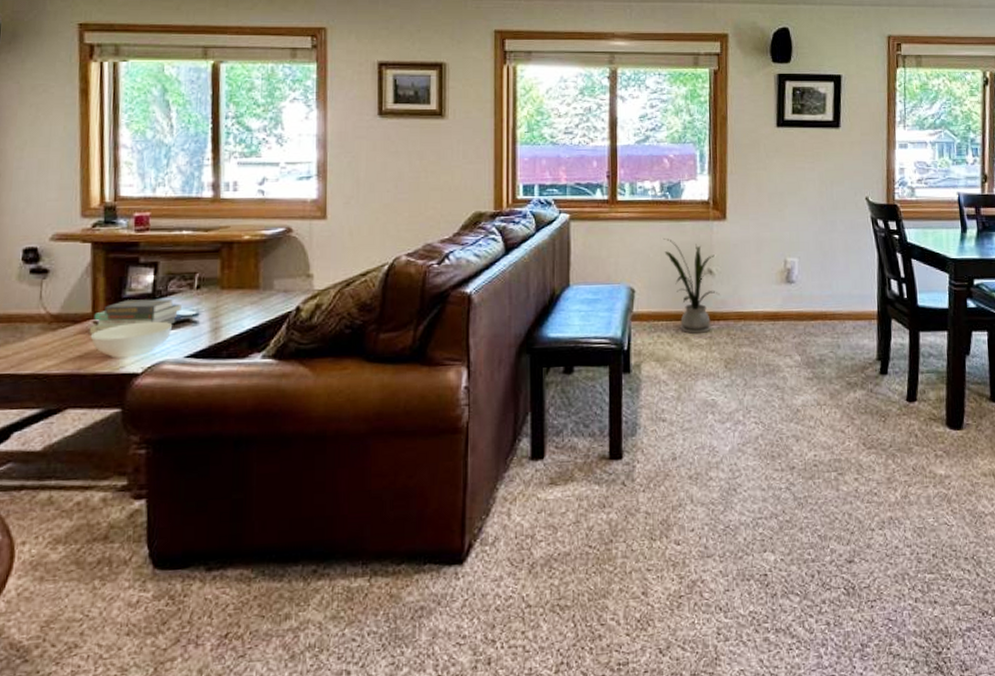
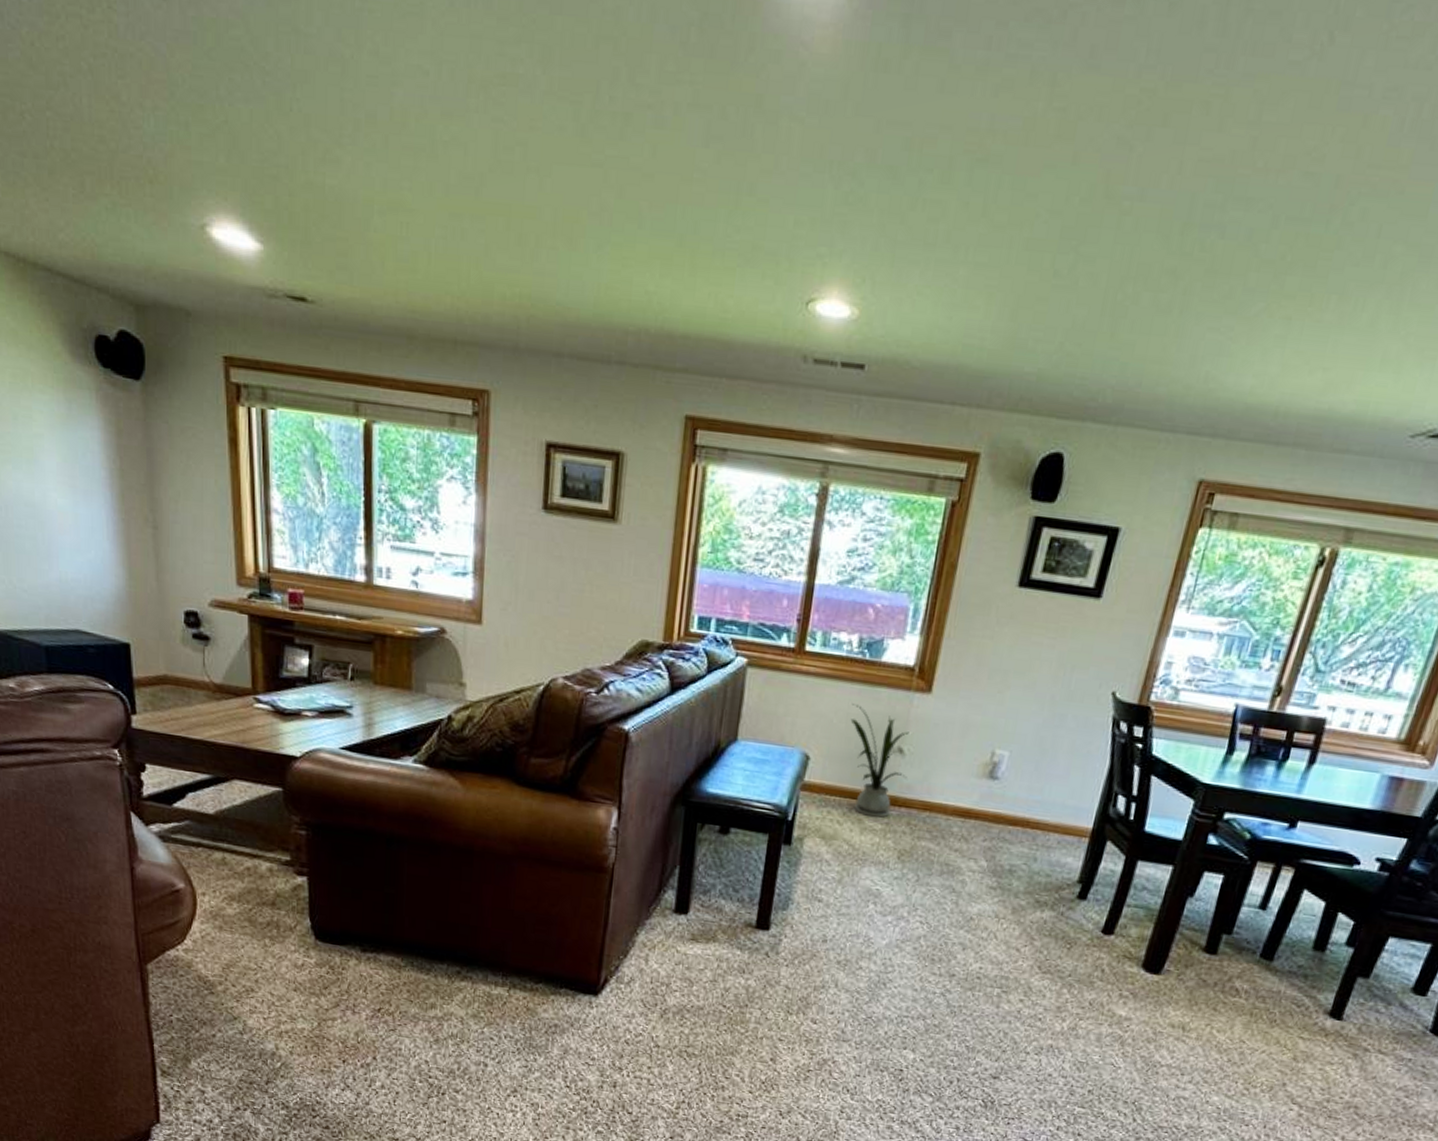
books: present [89,299,181,334] -> none [250,680,336,713]
bowl: present [90,321,173,358] -> none [251,705,328,740]

